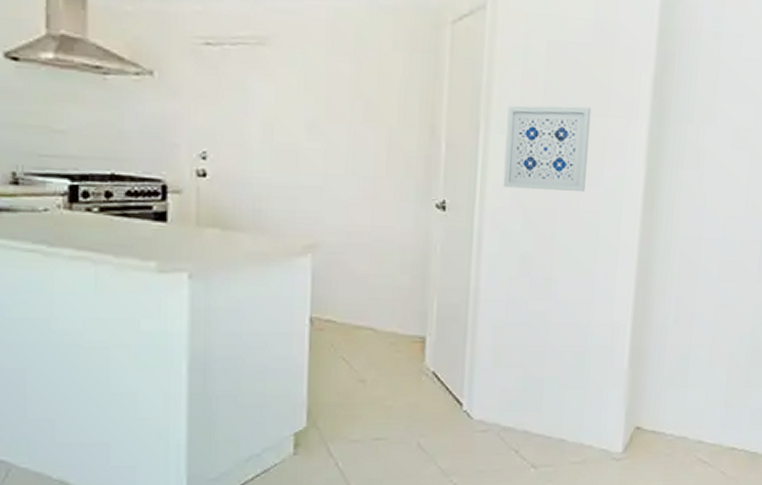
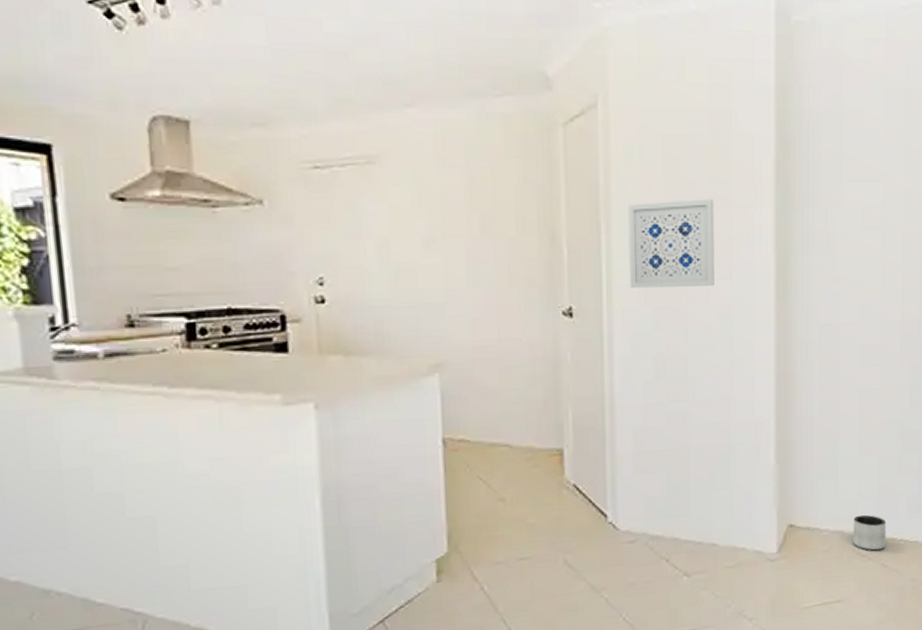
planter: none [695,423,729,458] -> present [853,514,887,551]

